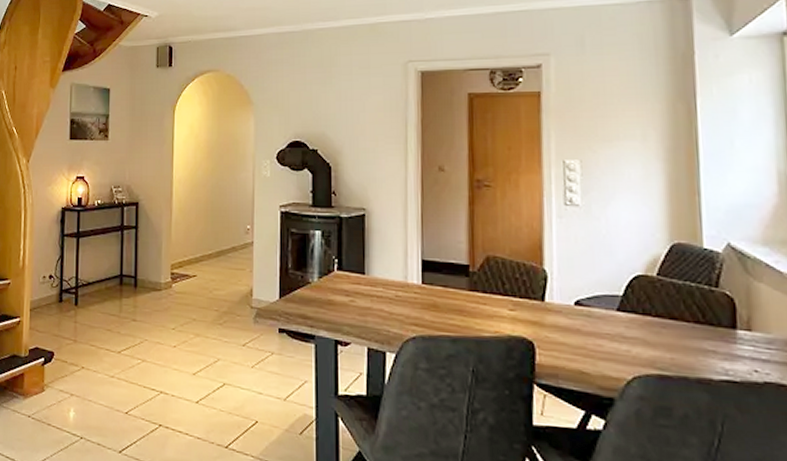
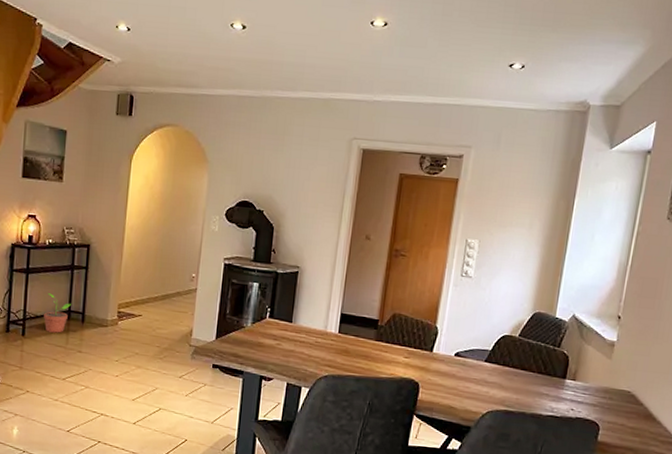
potted plant: none [96,257,123,300] -> present [44,293,71,333]

